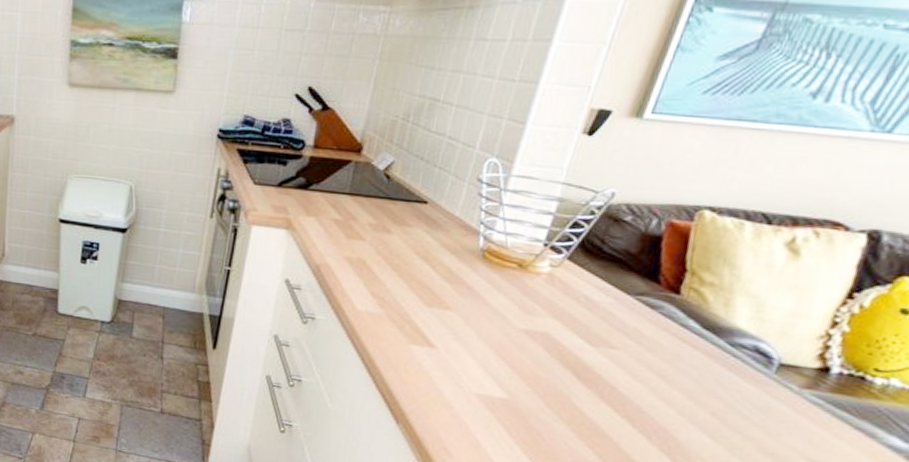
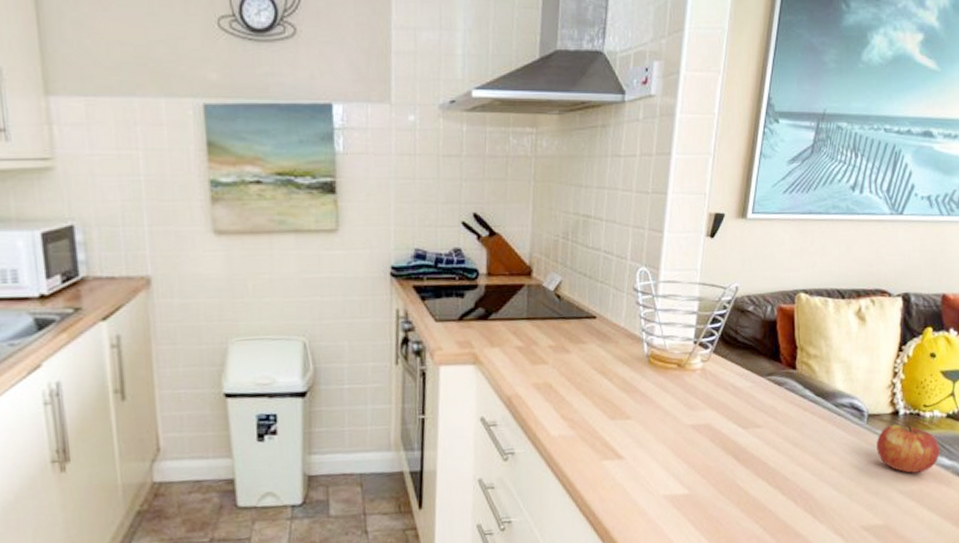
apple: none [784,382,891,448] -> present [877,424,940,473]

